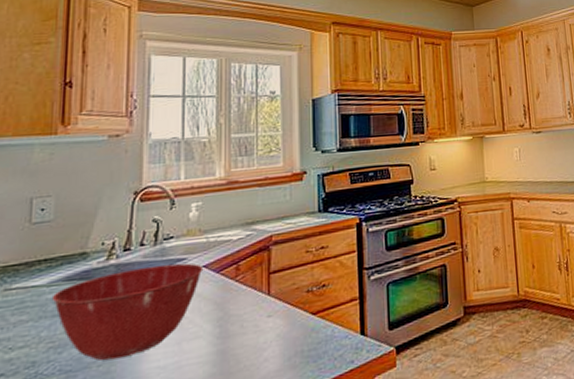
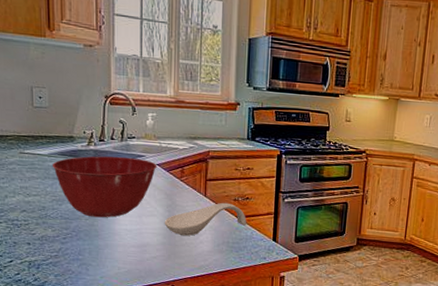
spoon rest: none [213,296,326,357] -> present [164,202,247,236]

